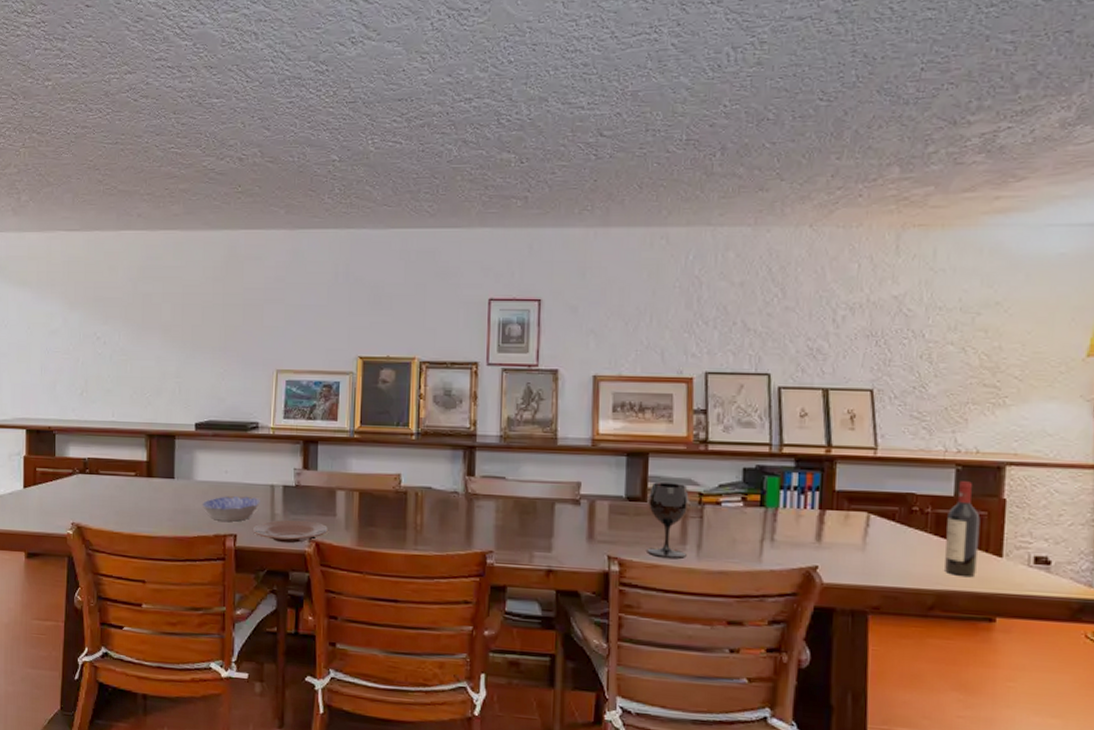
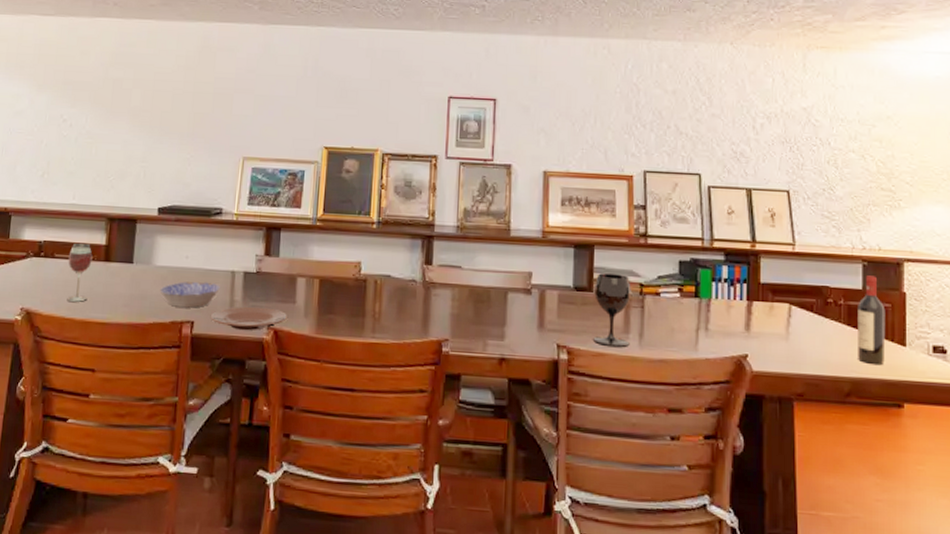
wineglass: none [112,459,135,517] -> present [67,243,93,302]

